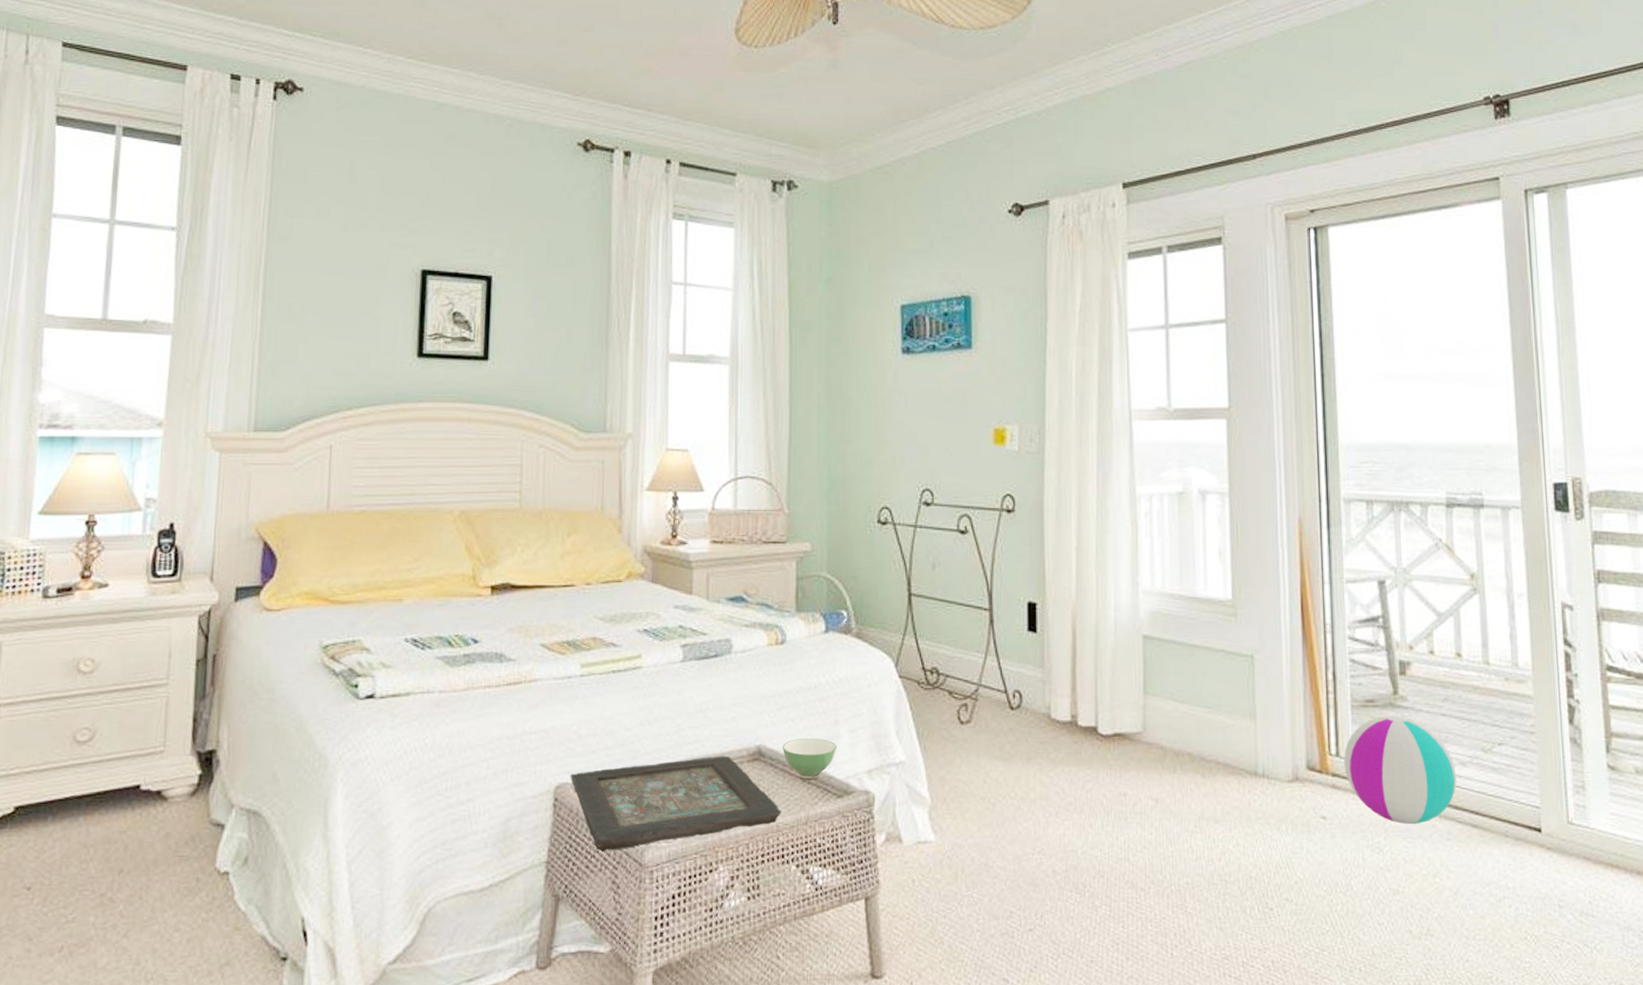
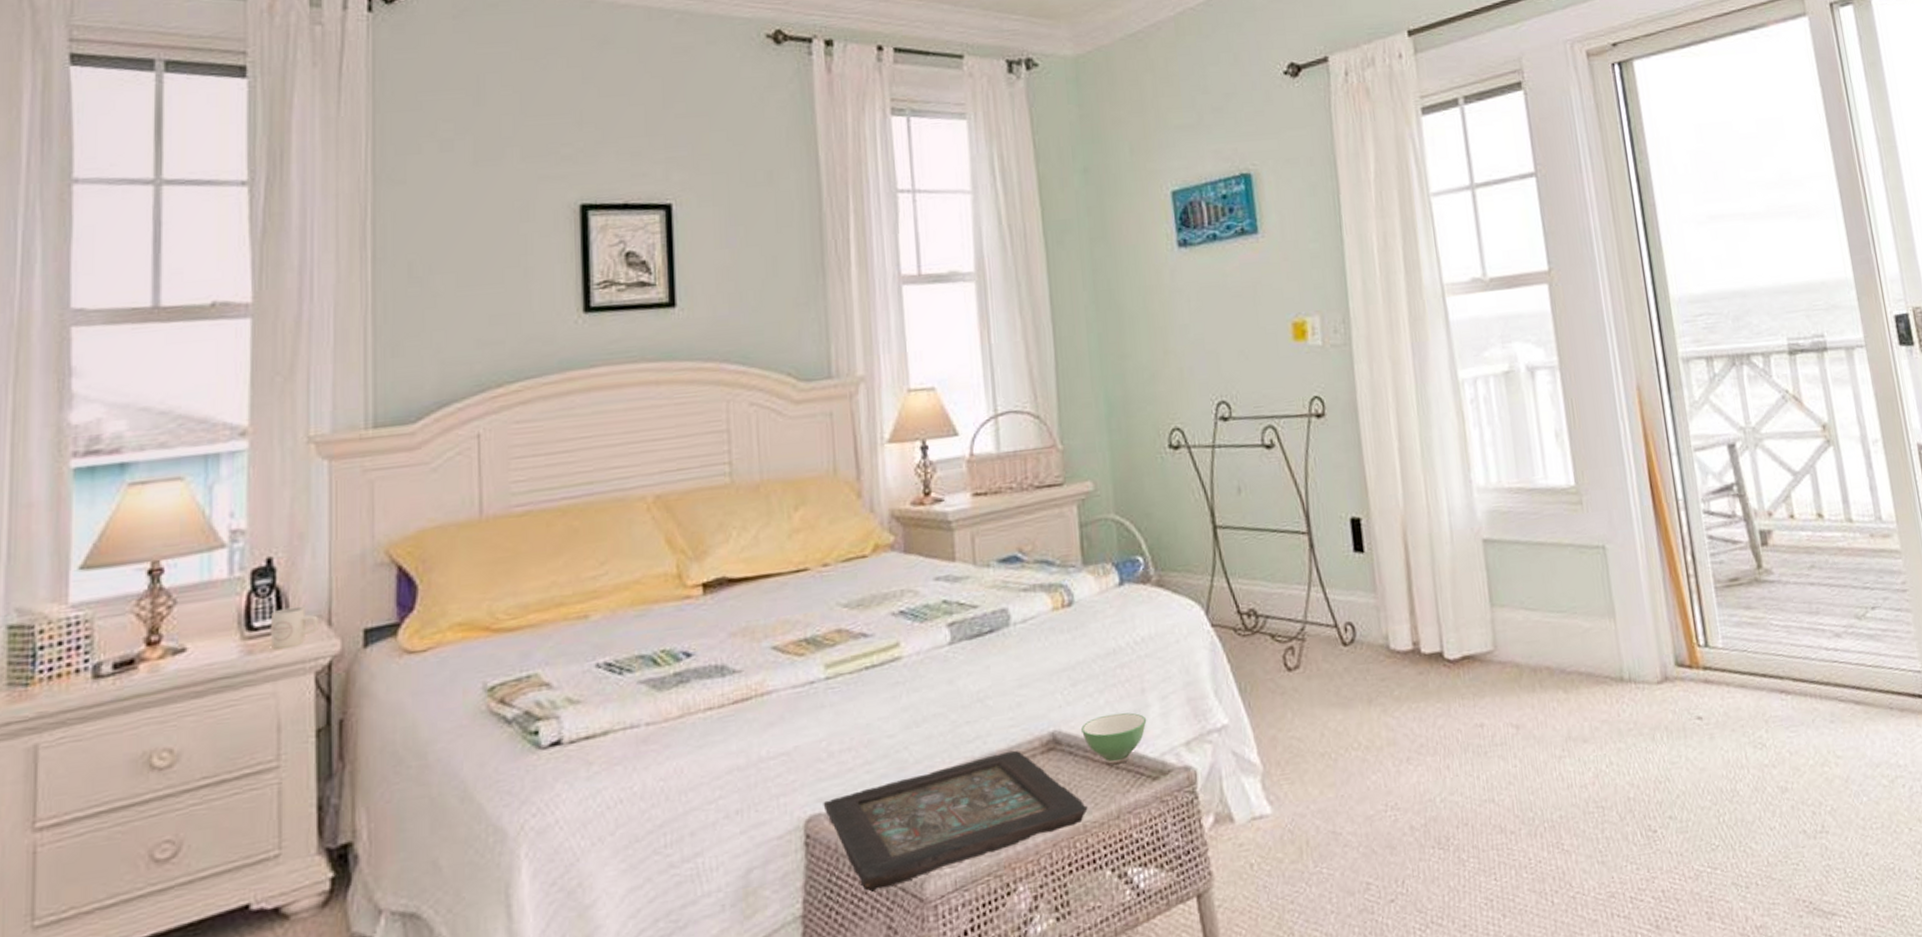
mug: none [168,563,204,595] -> present [270,606,318,650]
beach ball: present [1344,715,1457,825] -> none [1713,592,1834,712]

